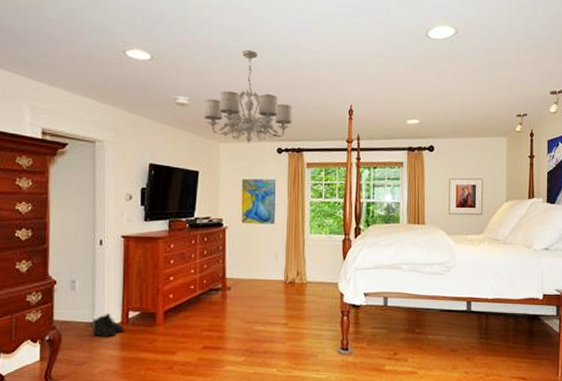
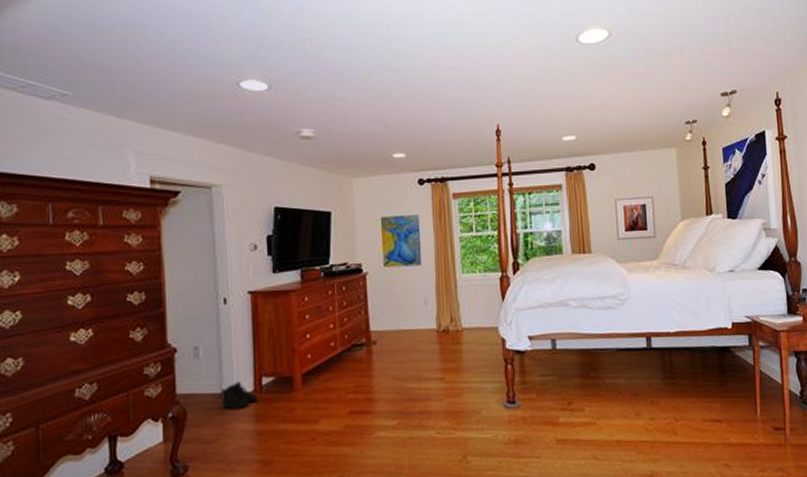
chandelier: present [203,50,293,143] -> none [331,71,433,176]

